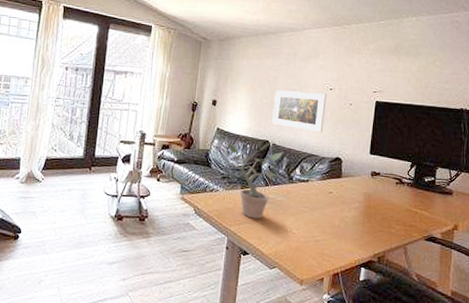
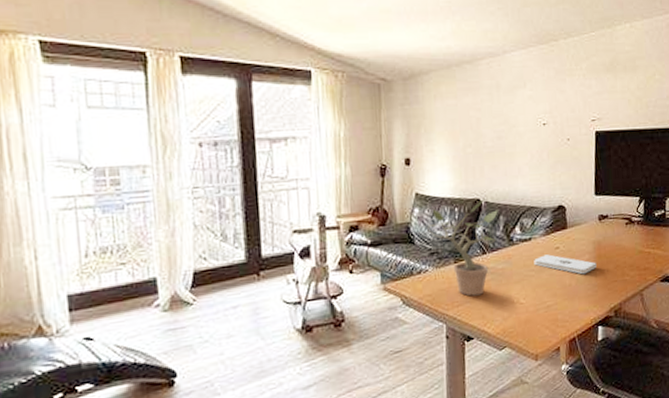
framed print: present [272,90,327,133] -> none [480,131,541,180]
notepad: none [309,196,365,220] -> present [534,254,597,275]

